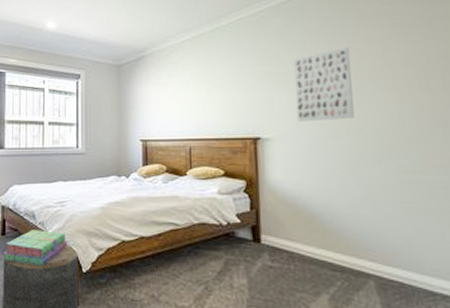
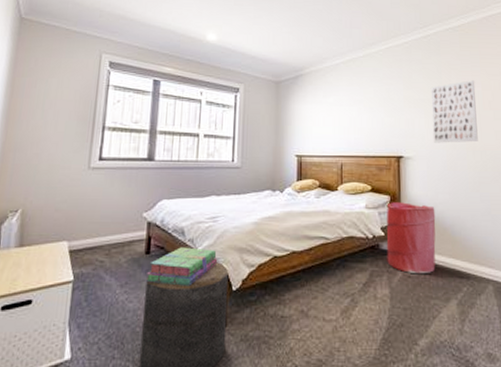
laundry hamper: none [242,187,302,265] -> present [386,202,436,274]

